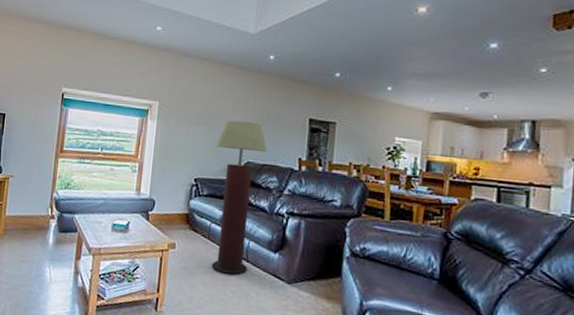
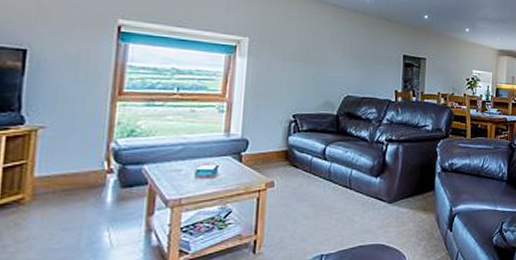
floor lamp: present [211,120,267,276] -> none [314,56,366,205]

